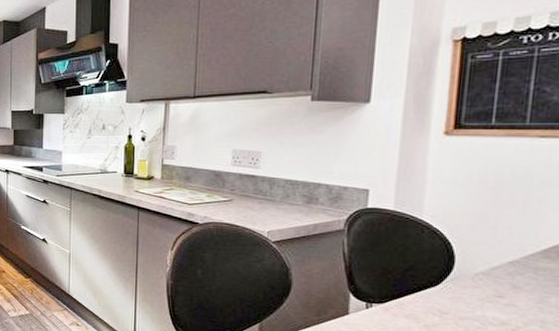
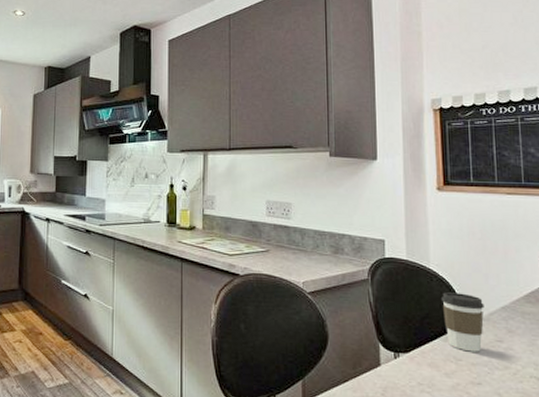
coffee cup: none [431,245,487,307] -> present [440,292,484,352]

